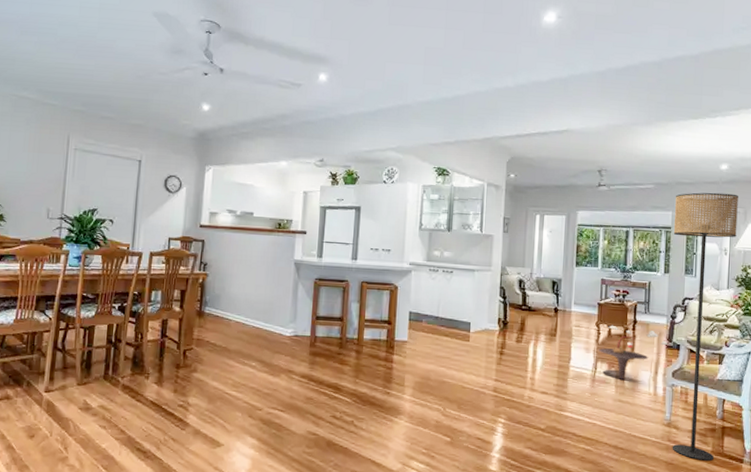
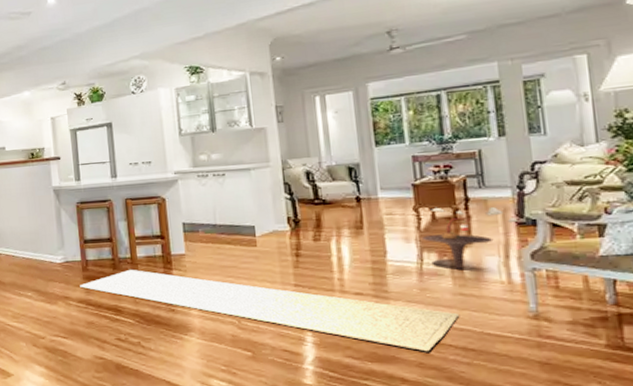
rug: none [305,349,617,448] -> present [80,269,460,352]
floor lamp: present [672,192,738,461] -> none [500,23,611,357]

